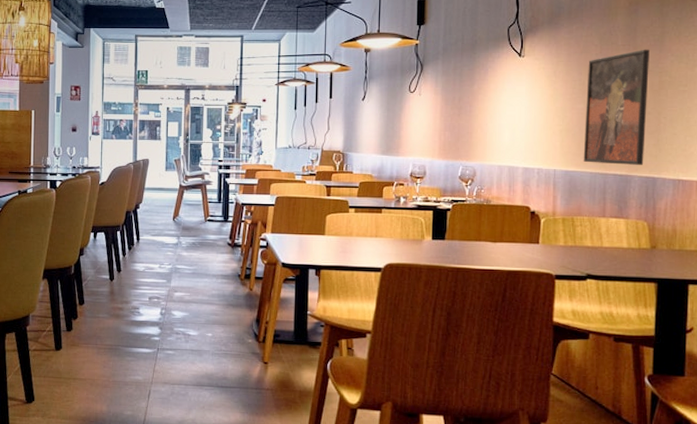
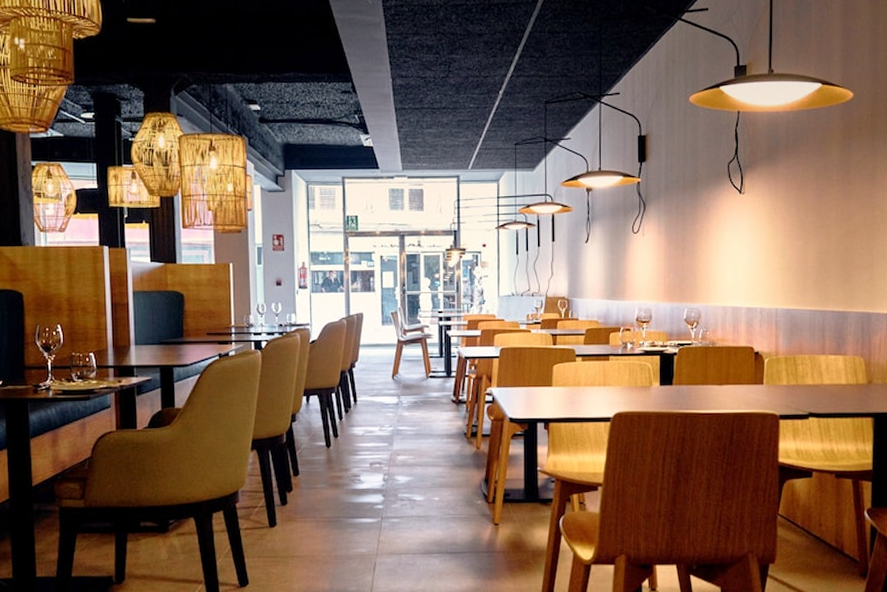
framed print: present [583,49,649,165] -> none [803,184,862,301]

